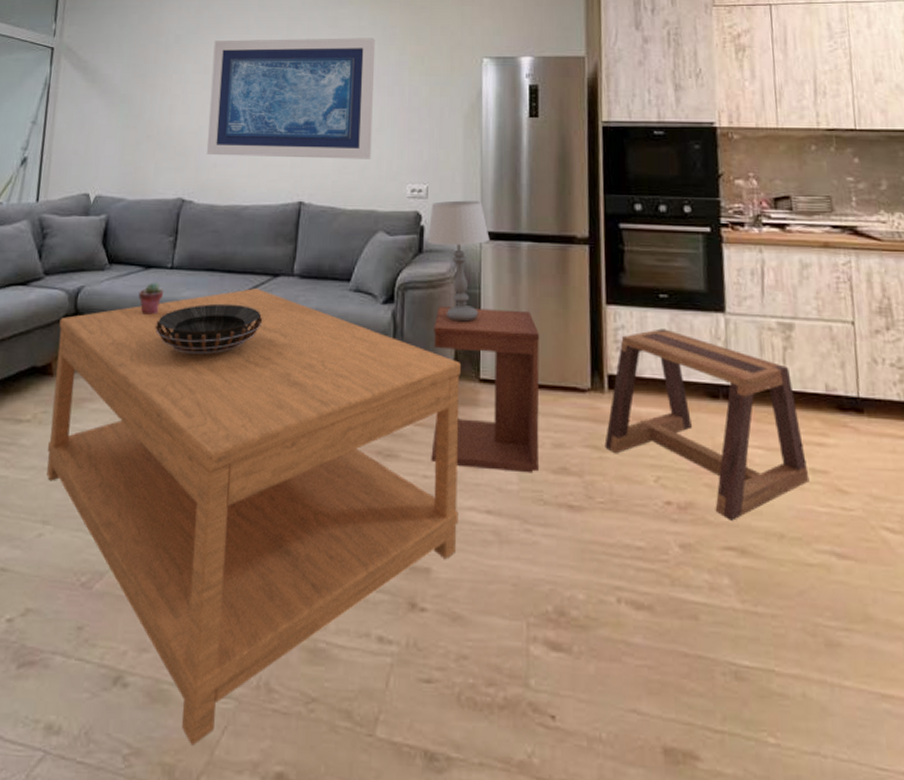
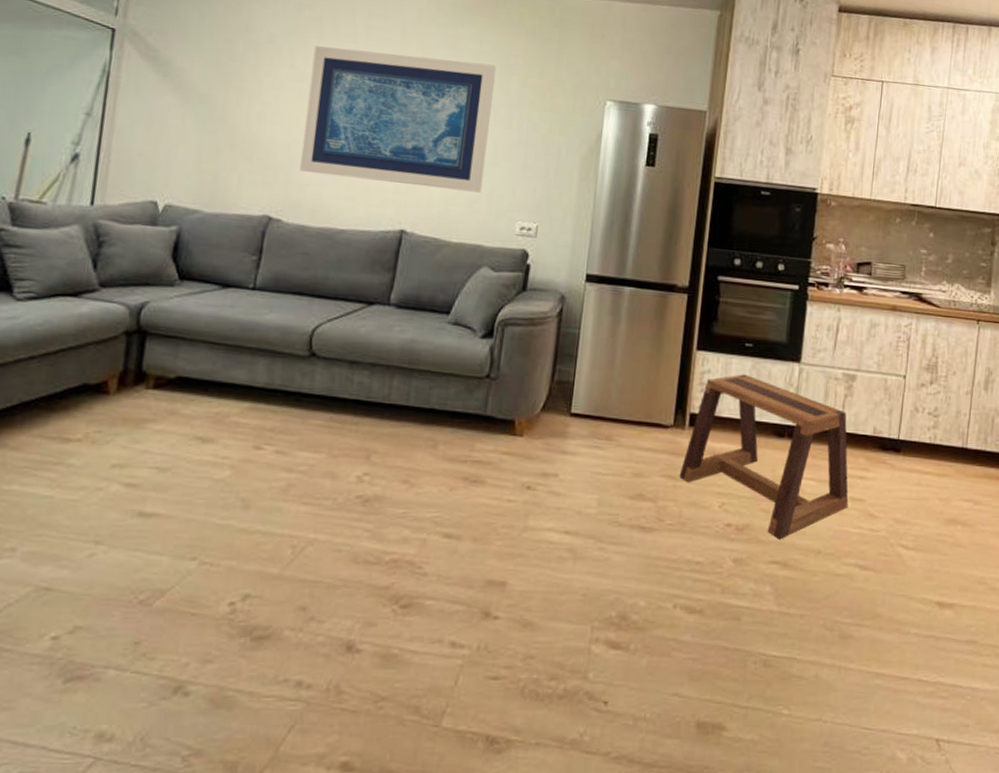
coffee table: present [46,288,460,746] -> none [100,315,554,744]
potted succulent: present [138,282,164,315] -> none [213,302,244,336]
decorative bowl: present [155,303,263,354] -> none [231,328,354,379]
table lamp: present [428,200,490,322] -> none [532,241,595,360]
side table: present [431,306,540,473] -> none [516,343,633,499]

